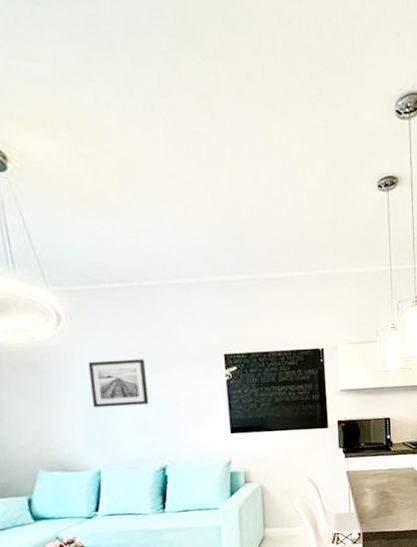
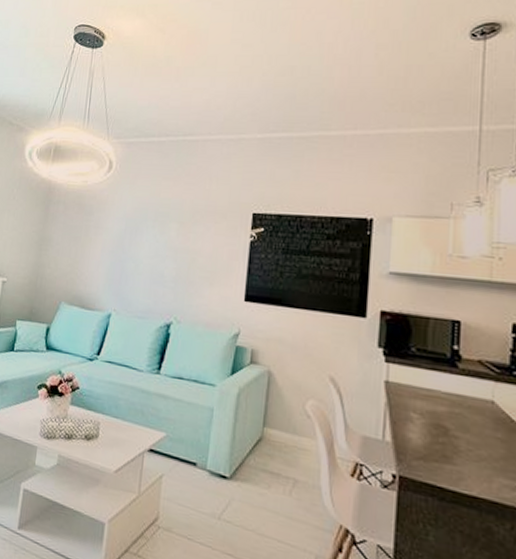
wall art: present [88,359,150,408] -> none [118,207,173,255]

